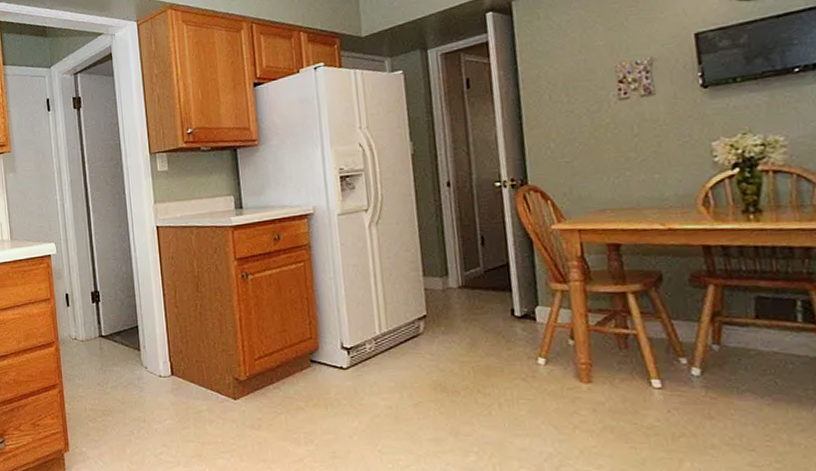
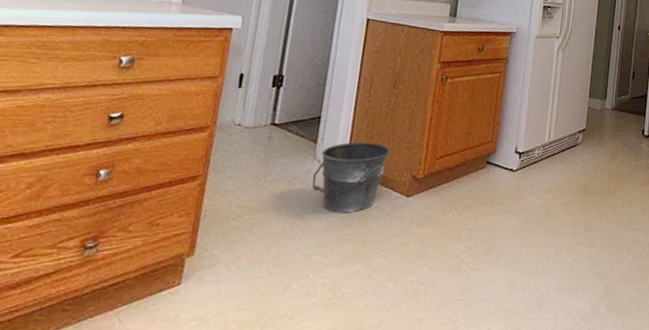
bucket: none [144,347,208,416] -> present [312,142,391,213]

